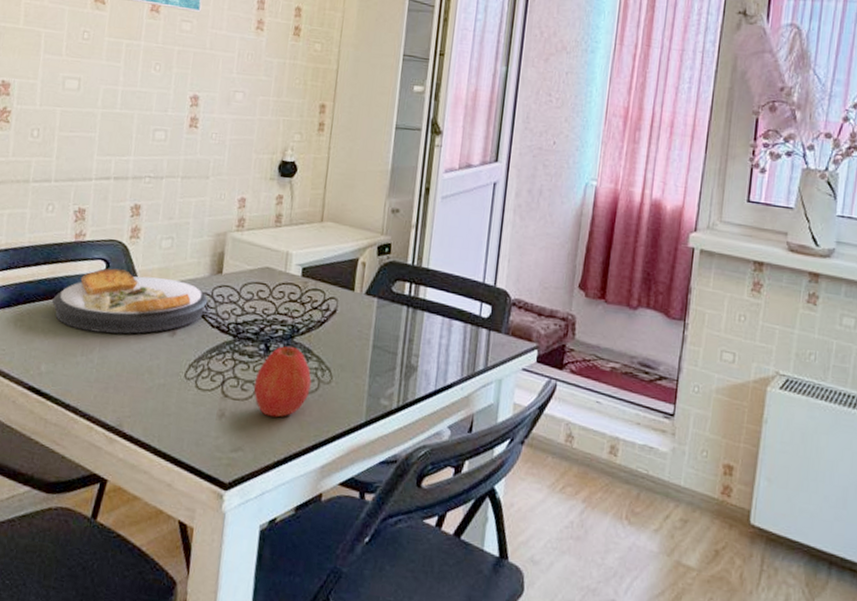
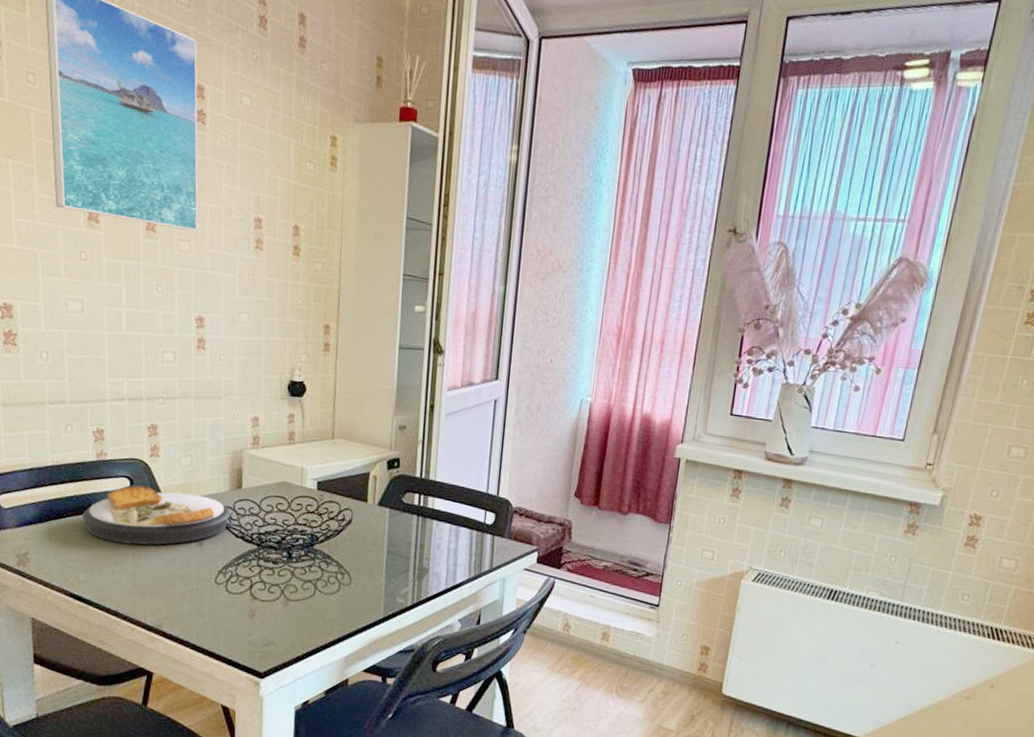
apple: present [253,345,312,418] -> none [280,552,333,616]

